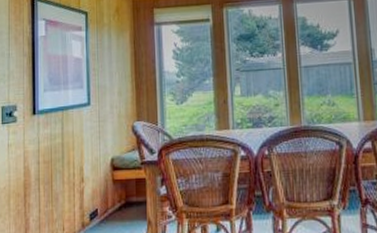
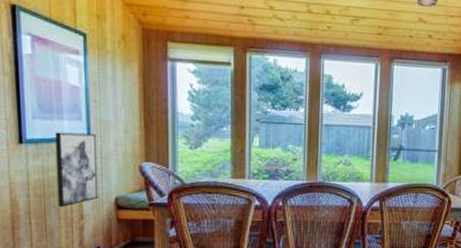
wall art: none [61,99,97,171] -> present [54,132,99,207]

